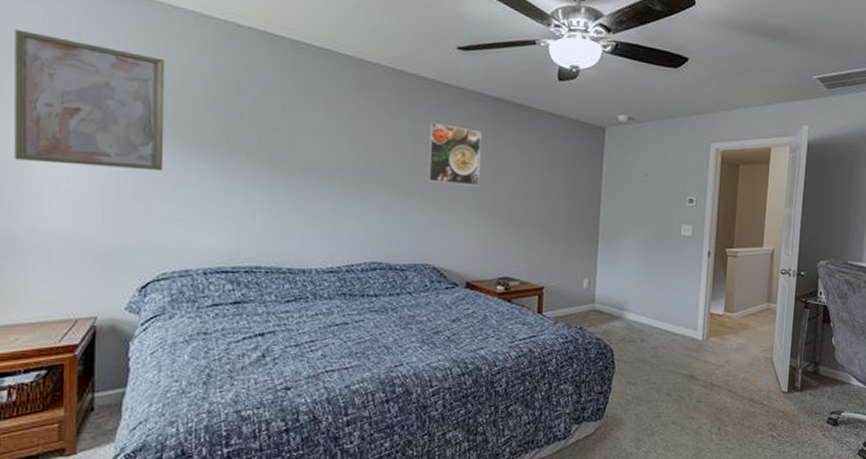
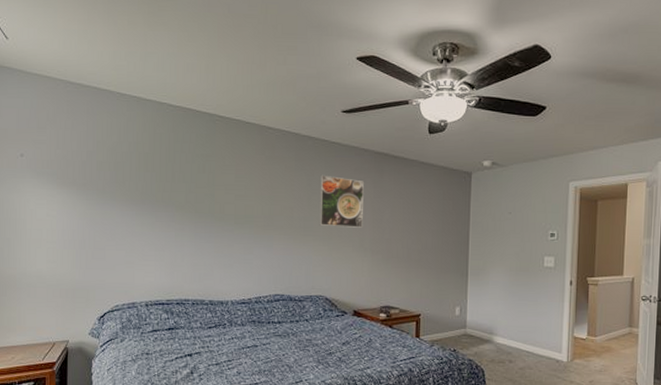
wall art: present [14,29,165,172] -> none [11,120,116,225]

